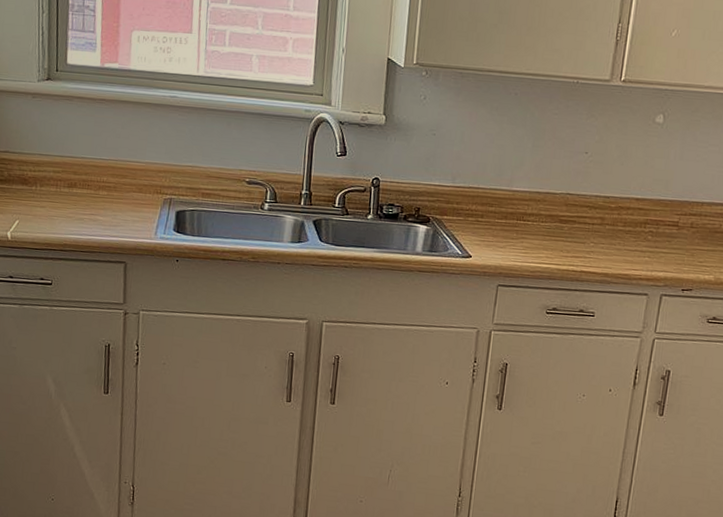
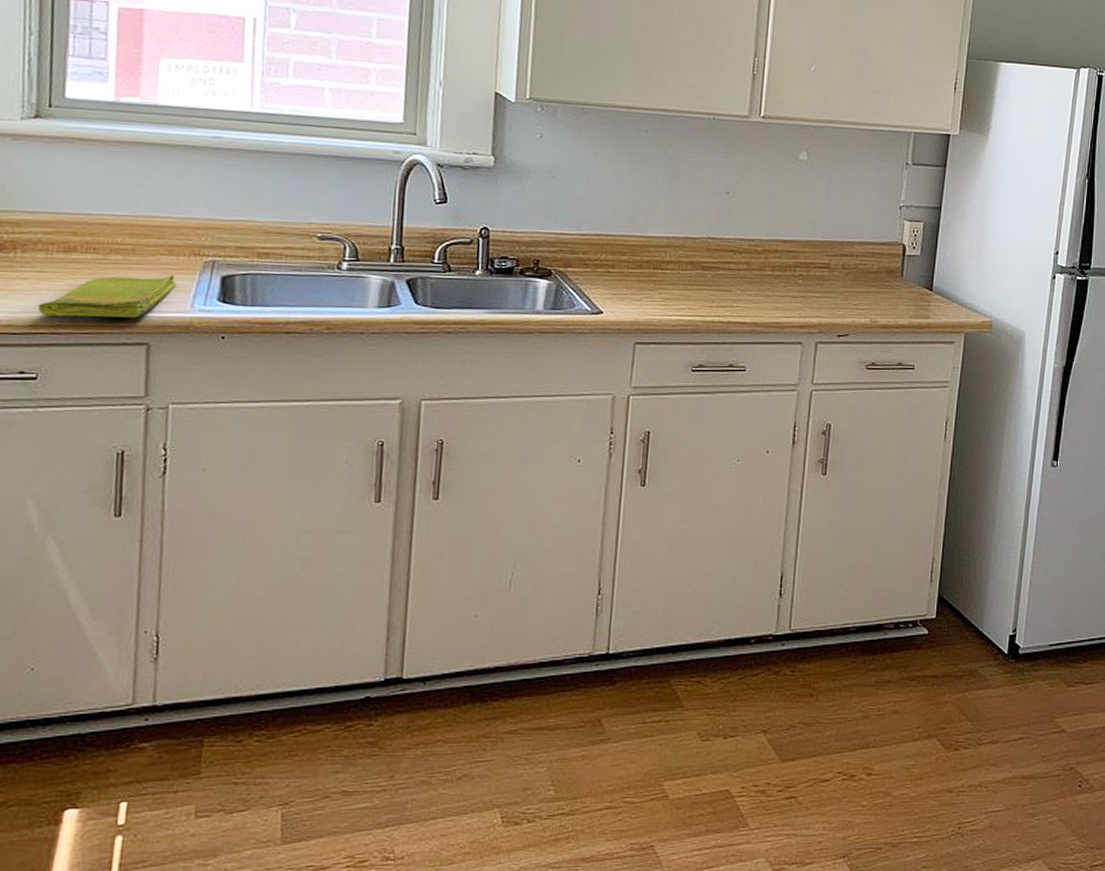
dish towel: none [52,208,145,242] -> present [38,274,176,318]

